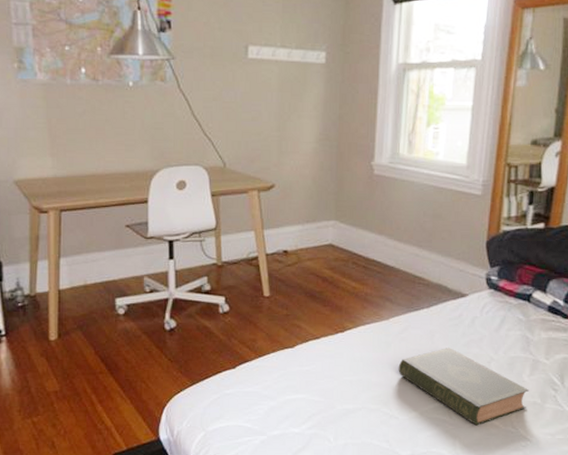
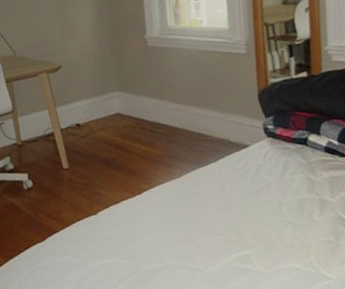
book: present [398,348,529,426] -> none [196,197,322,271]

